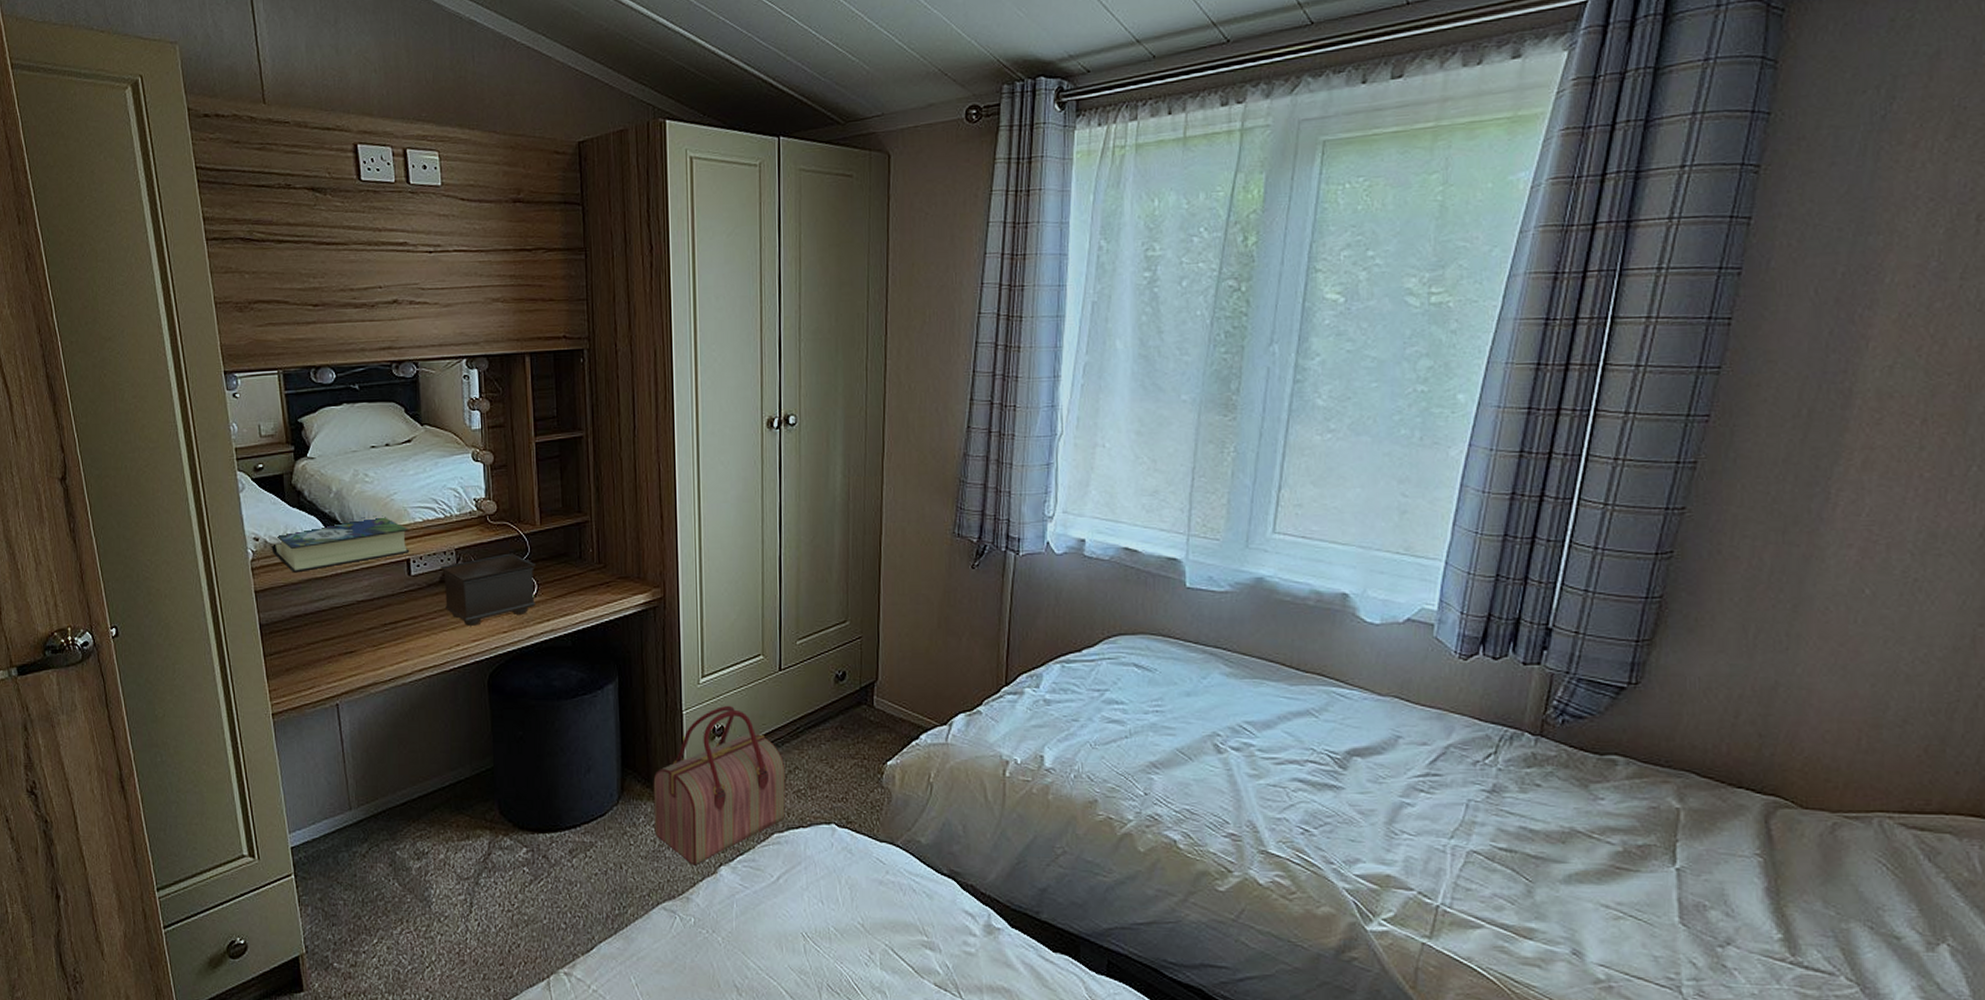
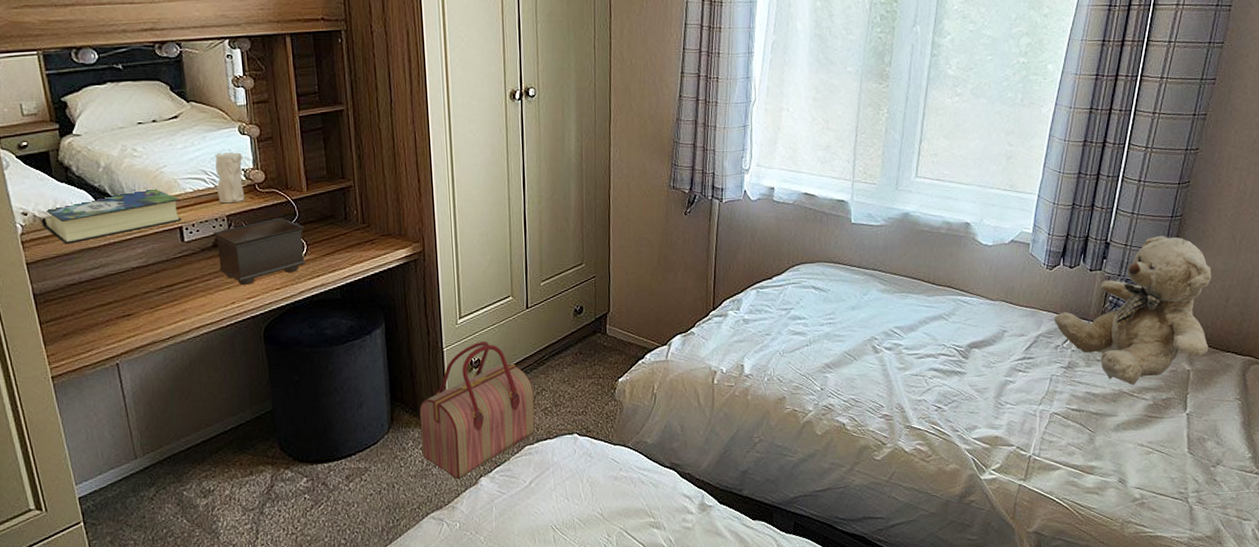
candle: none [446,480,476,536] -> present [215,152,245,204]
teddy bear: none [1470,621,1711,824] -> present [1053,235,1212,386]

